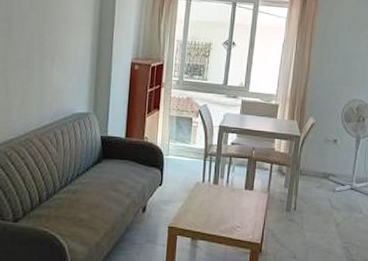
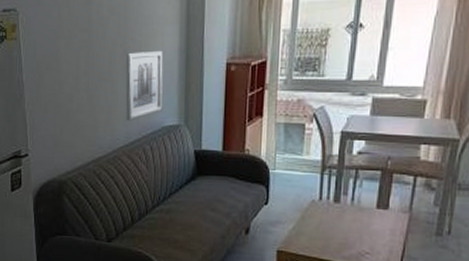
wall art: none [39,45,77,107] -> present [125,50,163,121]

